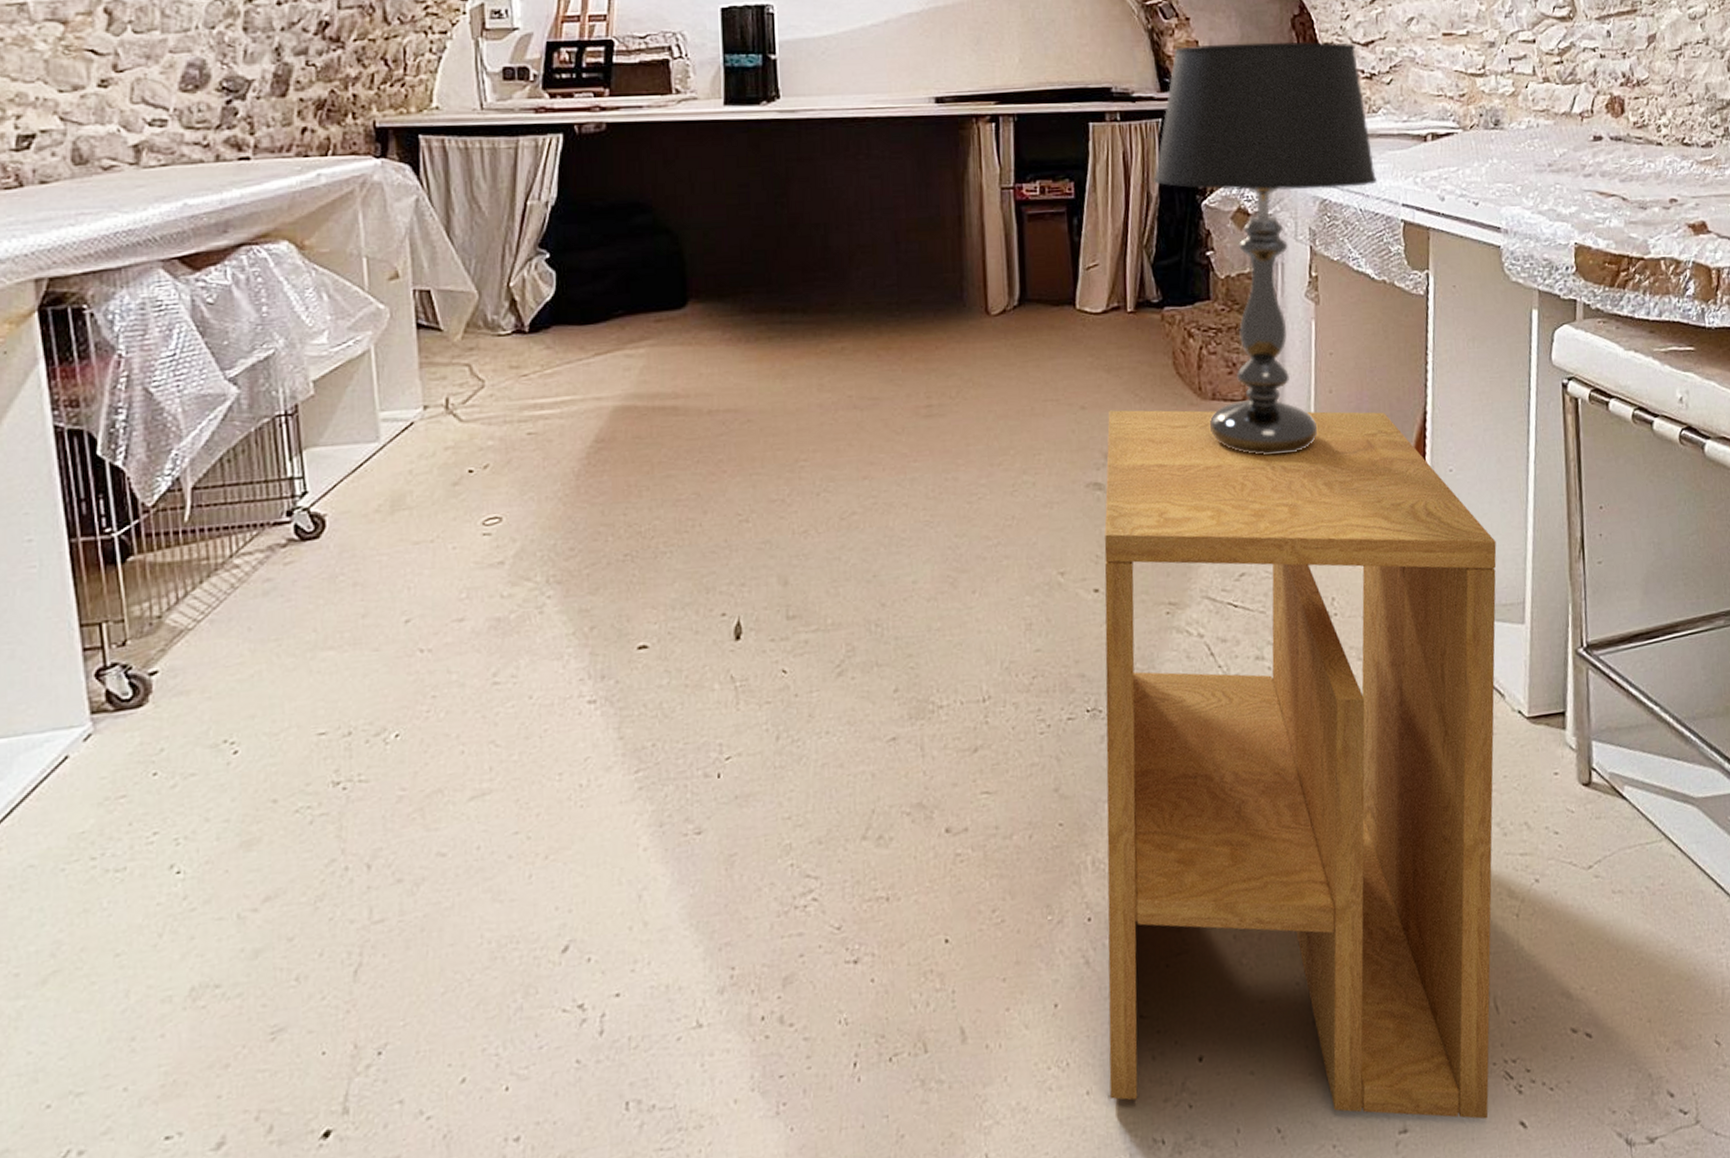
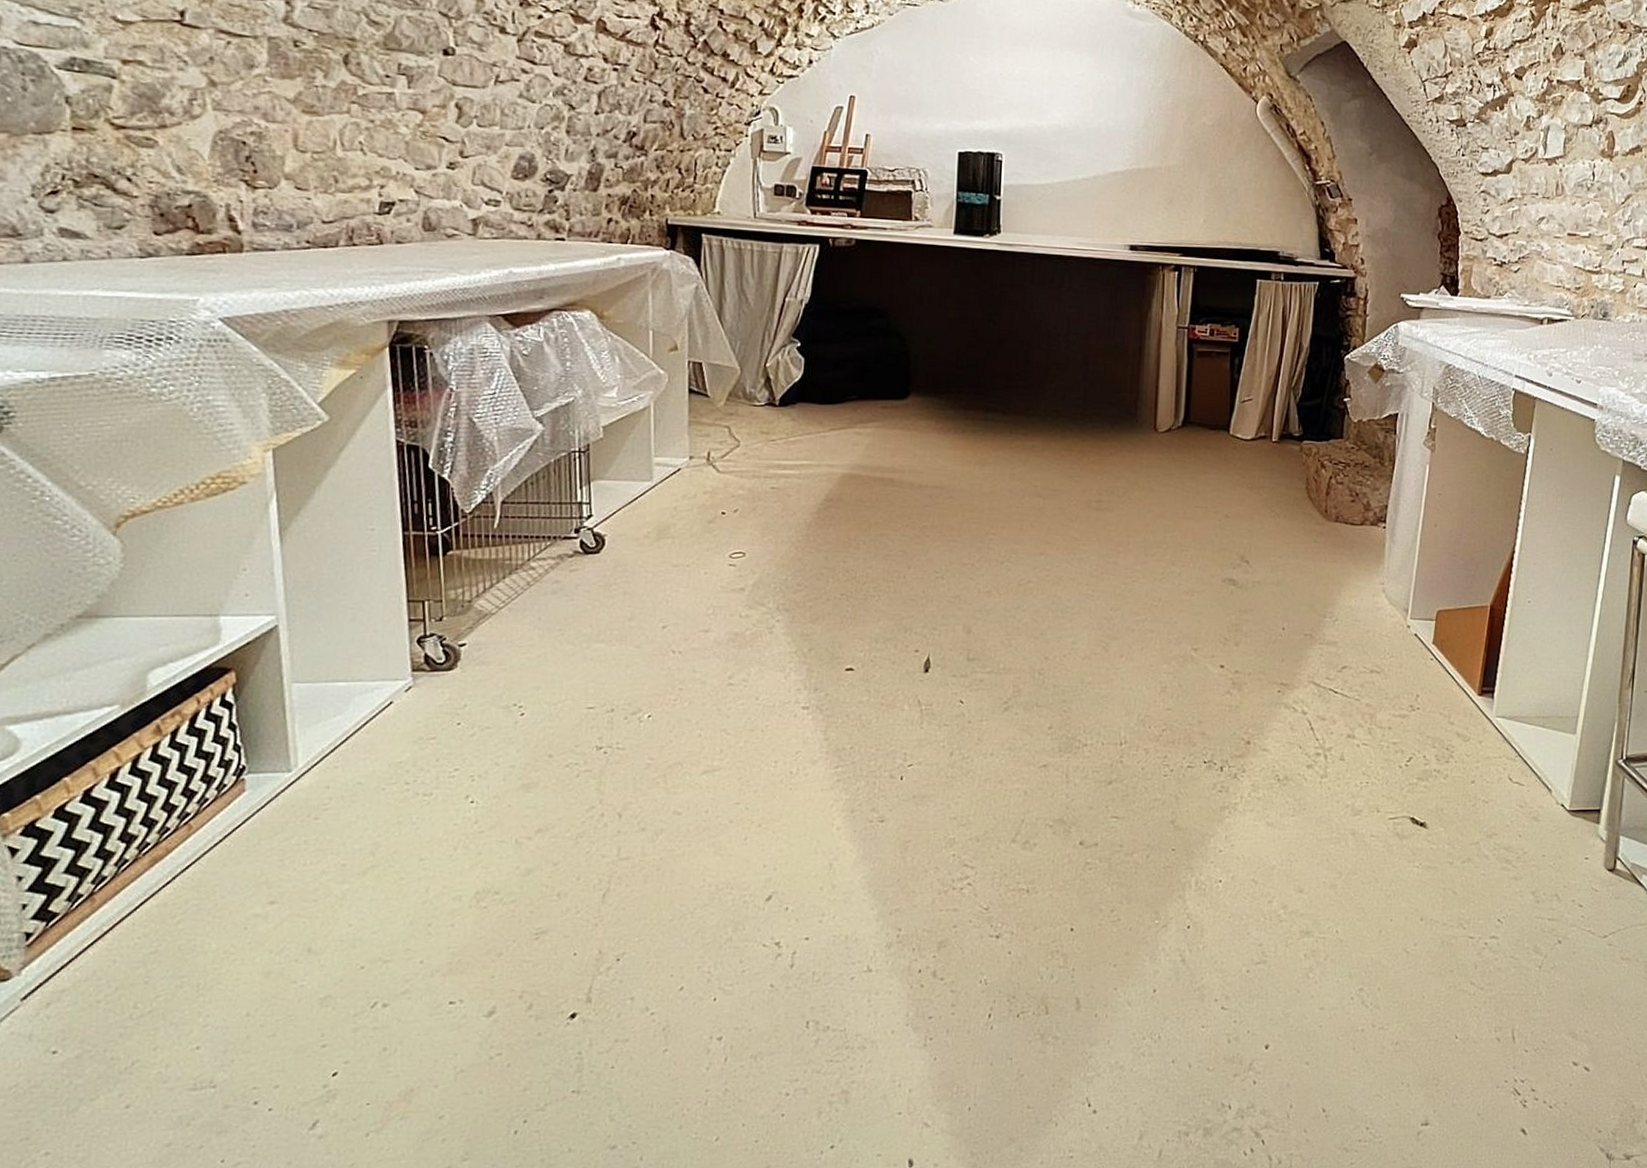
side table: present [1104,410,1497,1119] -> none [1191,521,1560,1123]
table lamp: present [1152,41,1378,455] -> none [1305,222,1497,573]

